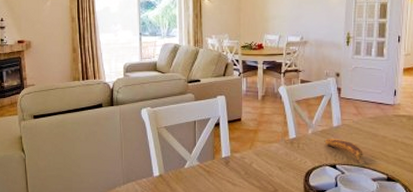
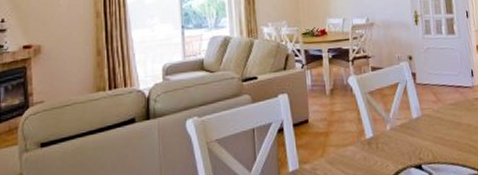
banana: present [324,139,363,162] -> none [405,132,450,158]

